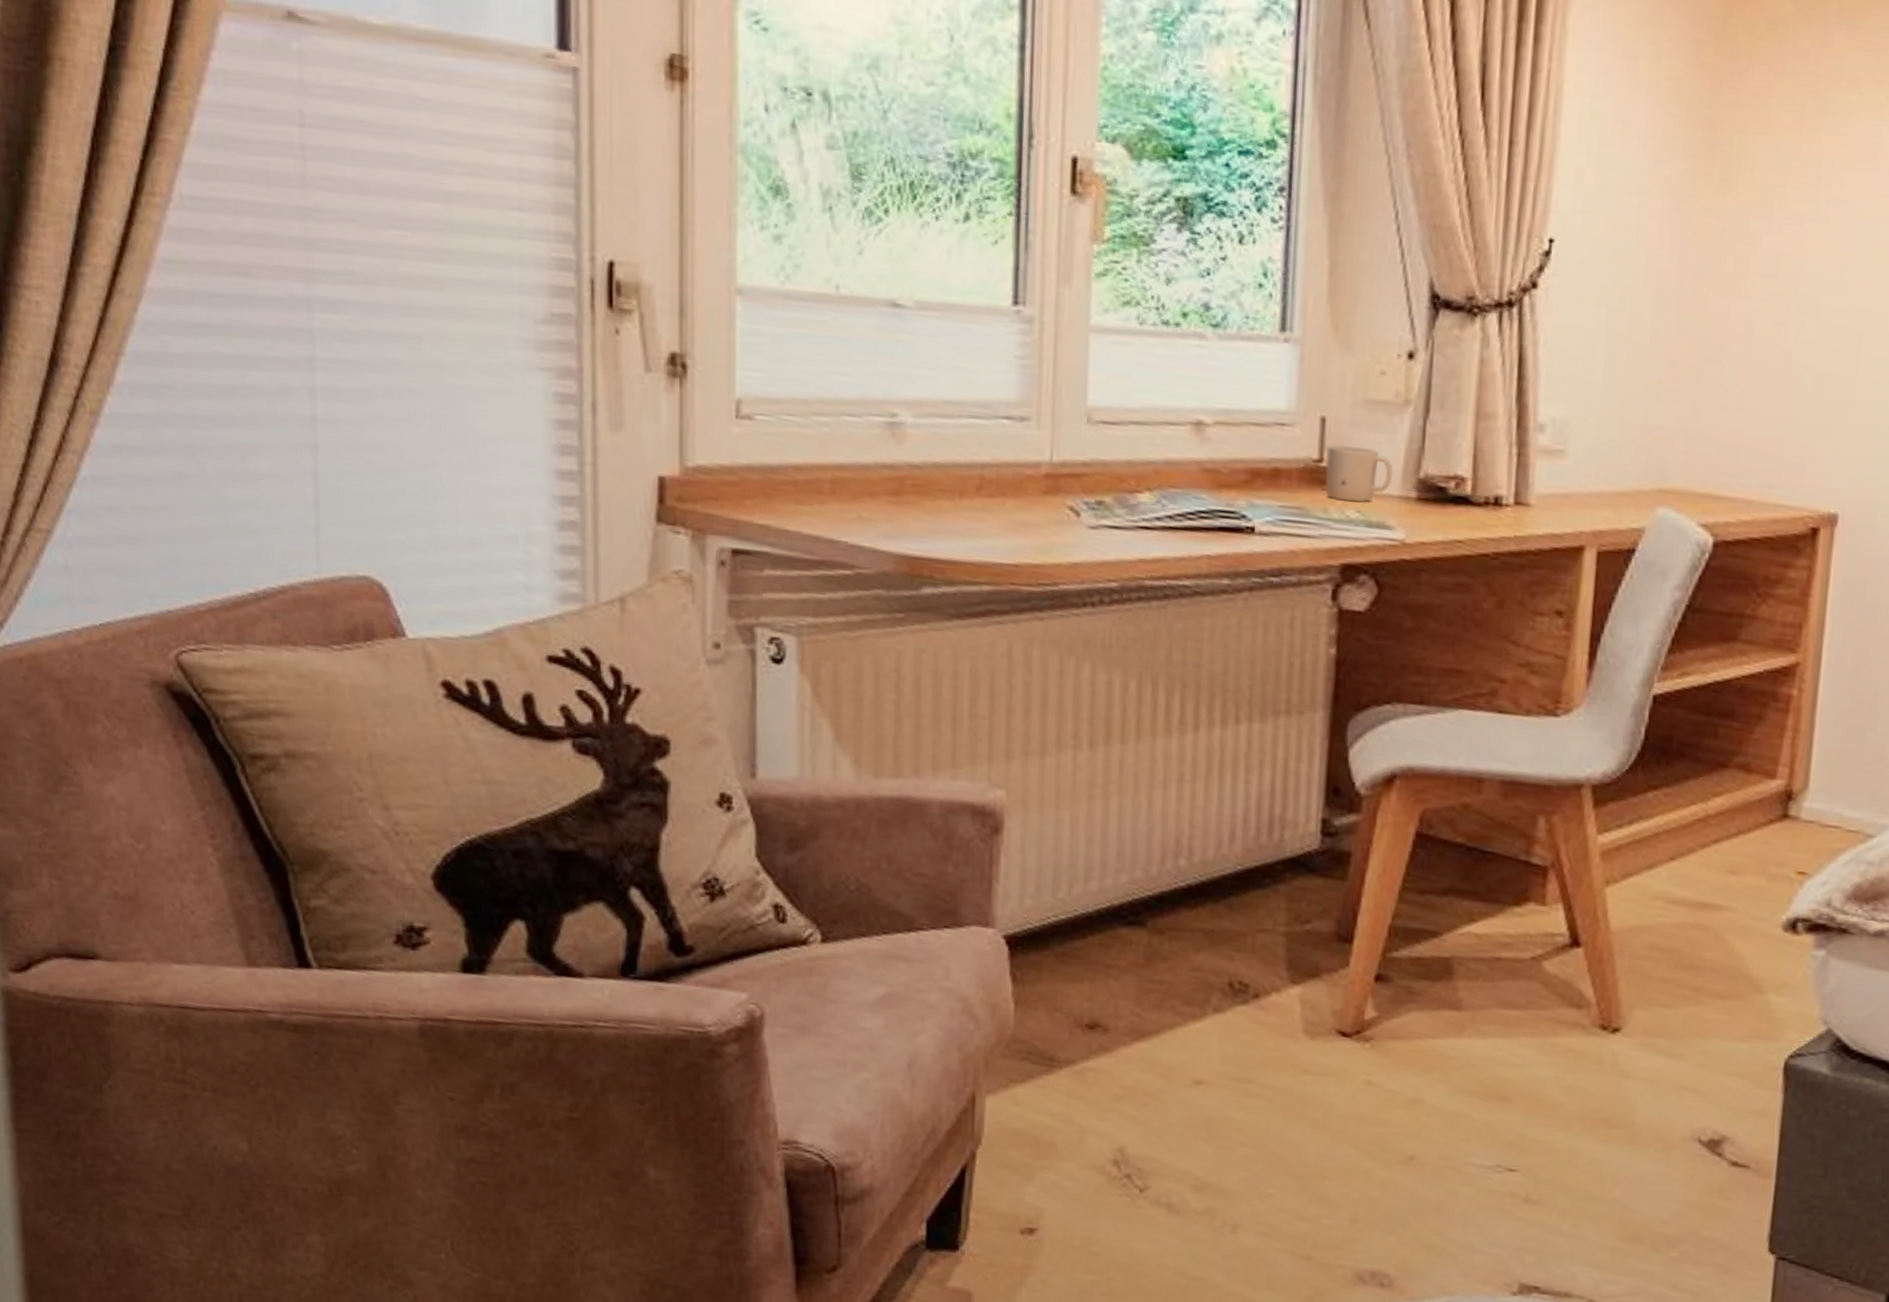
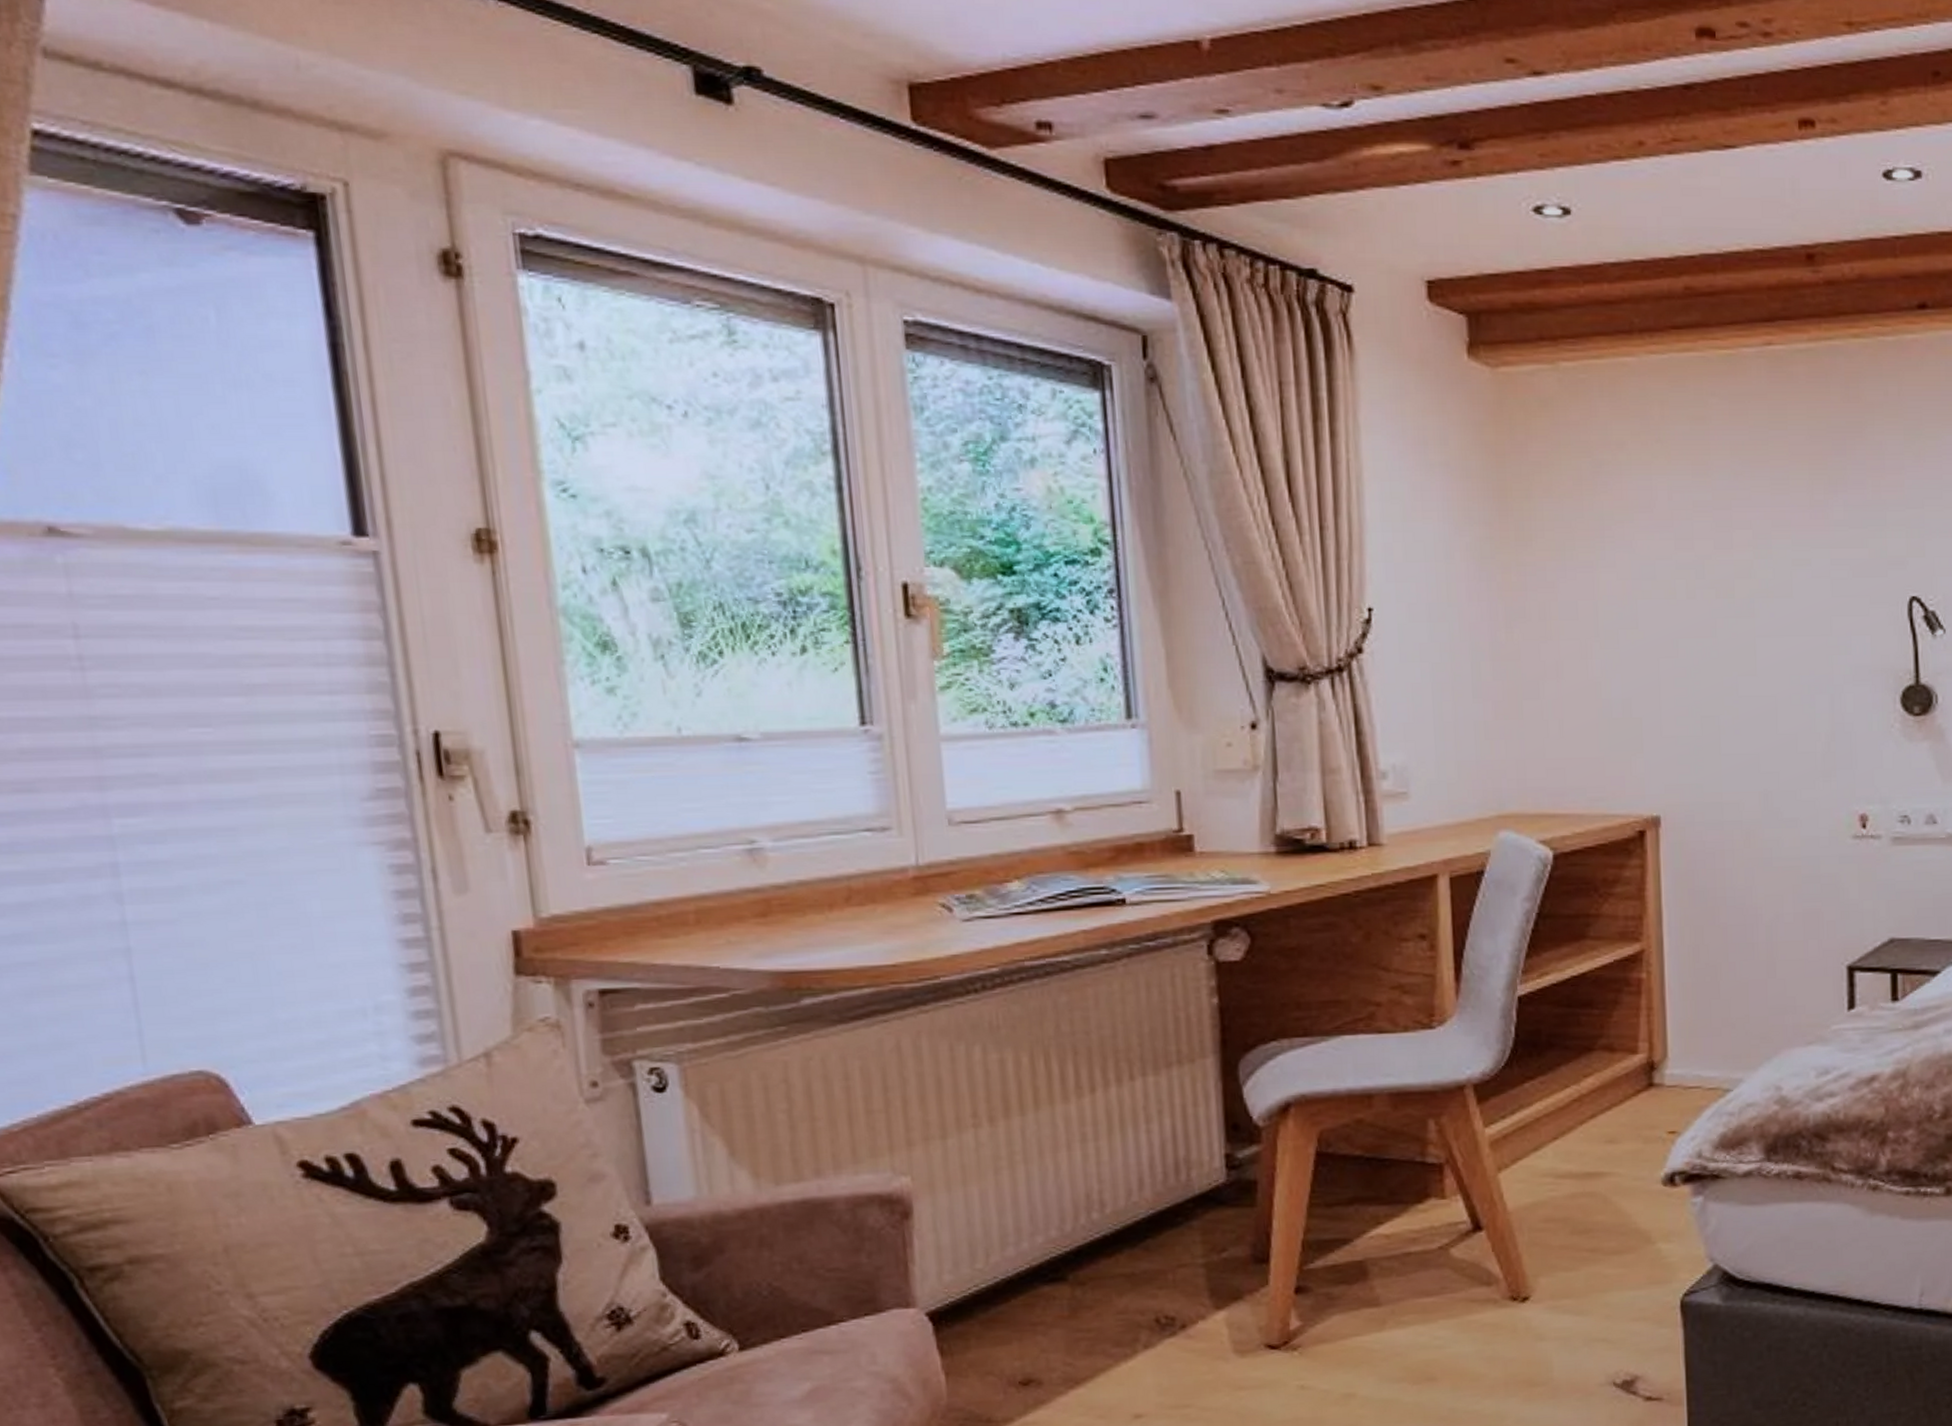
mug: present [1324,444,1393,502] -> none [1184,813,1251,863]

